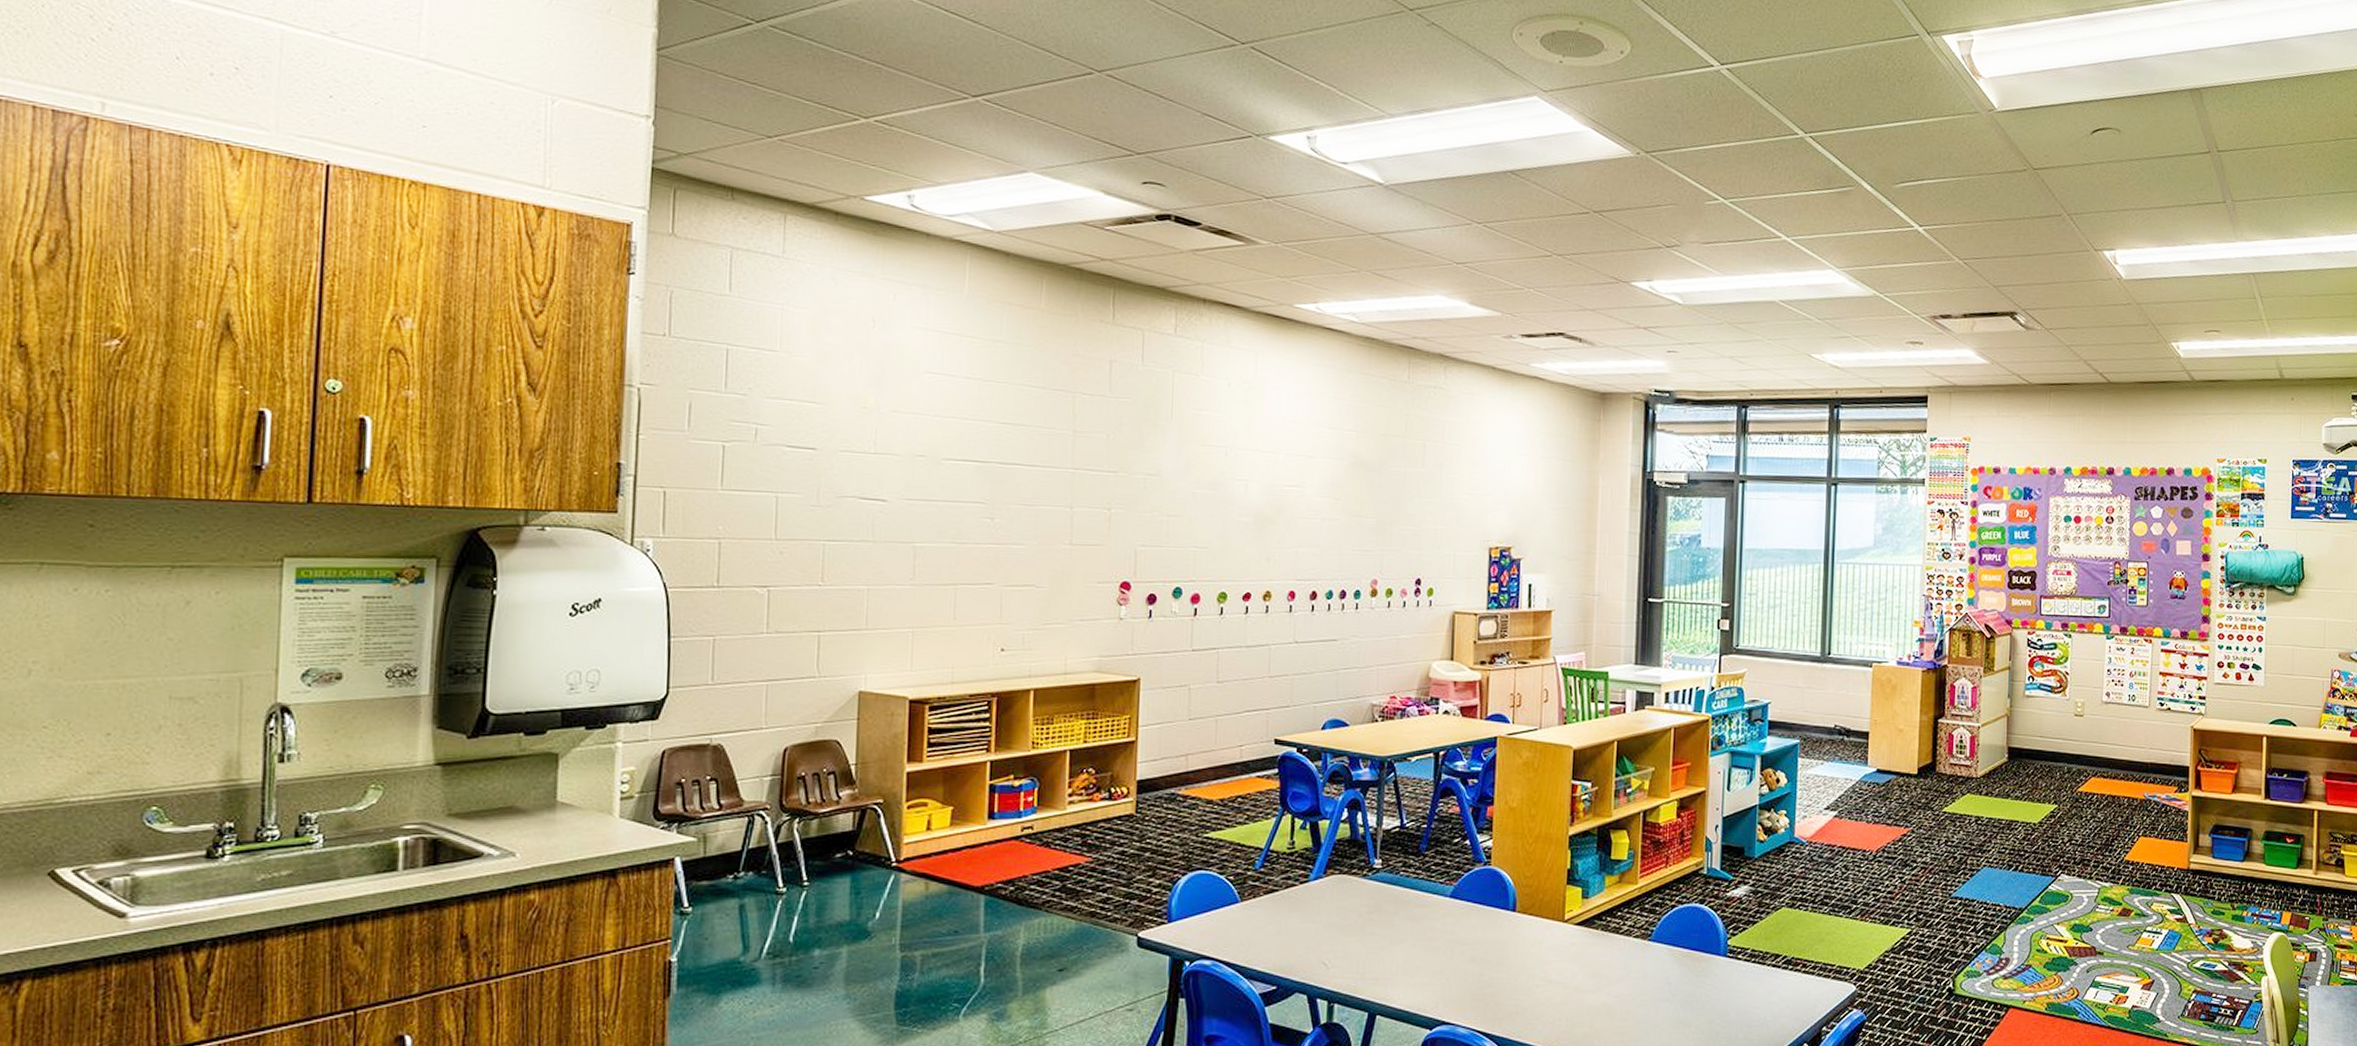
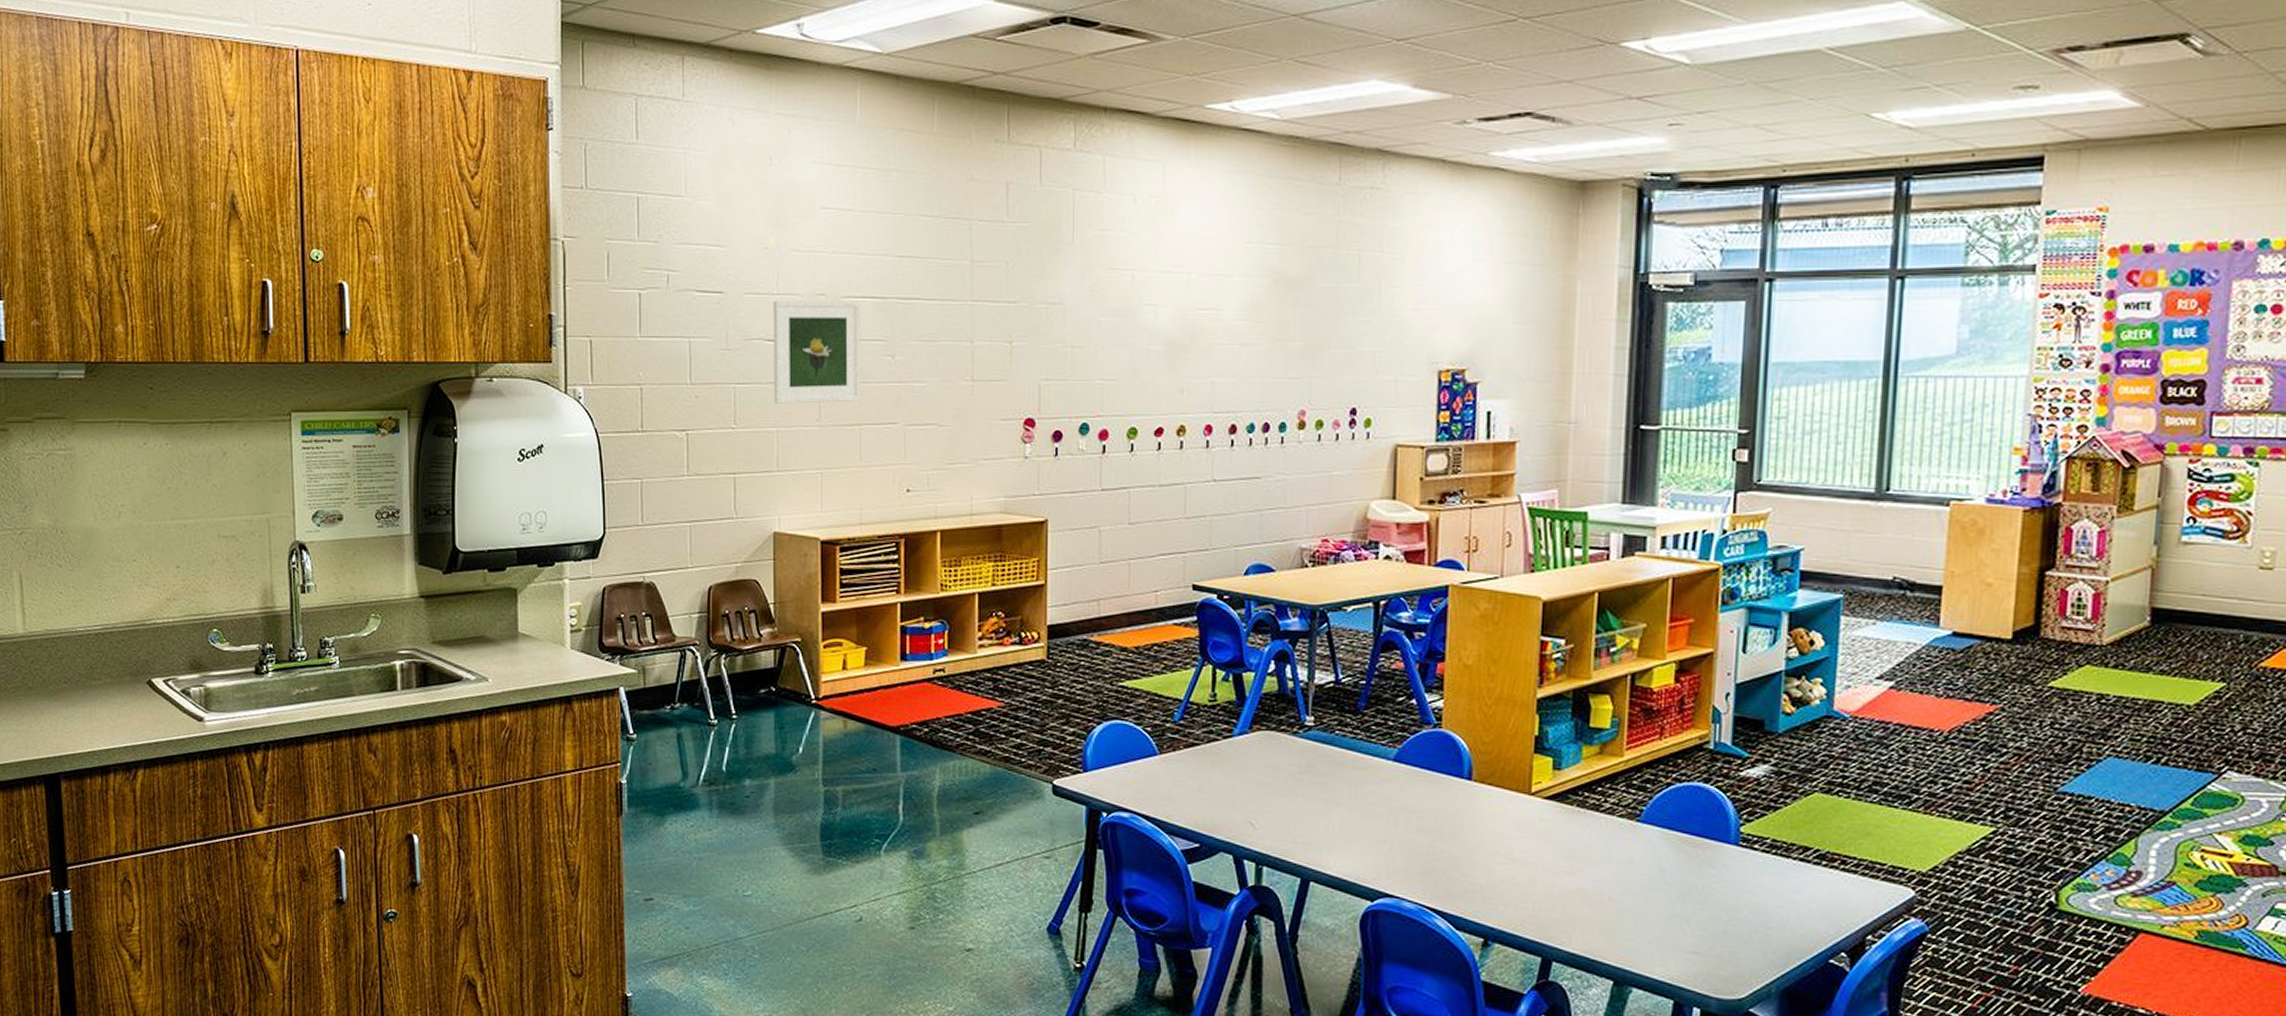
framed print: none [865,459,961,563] -> present [772,300,861,404]

